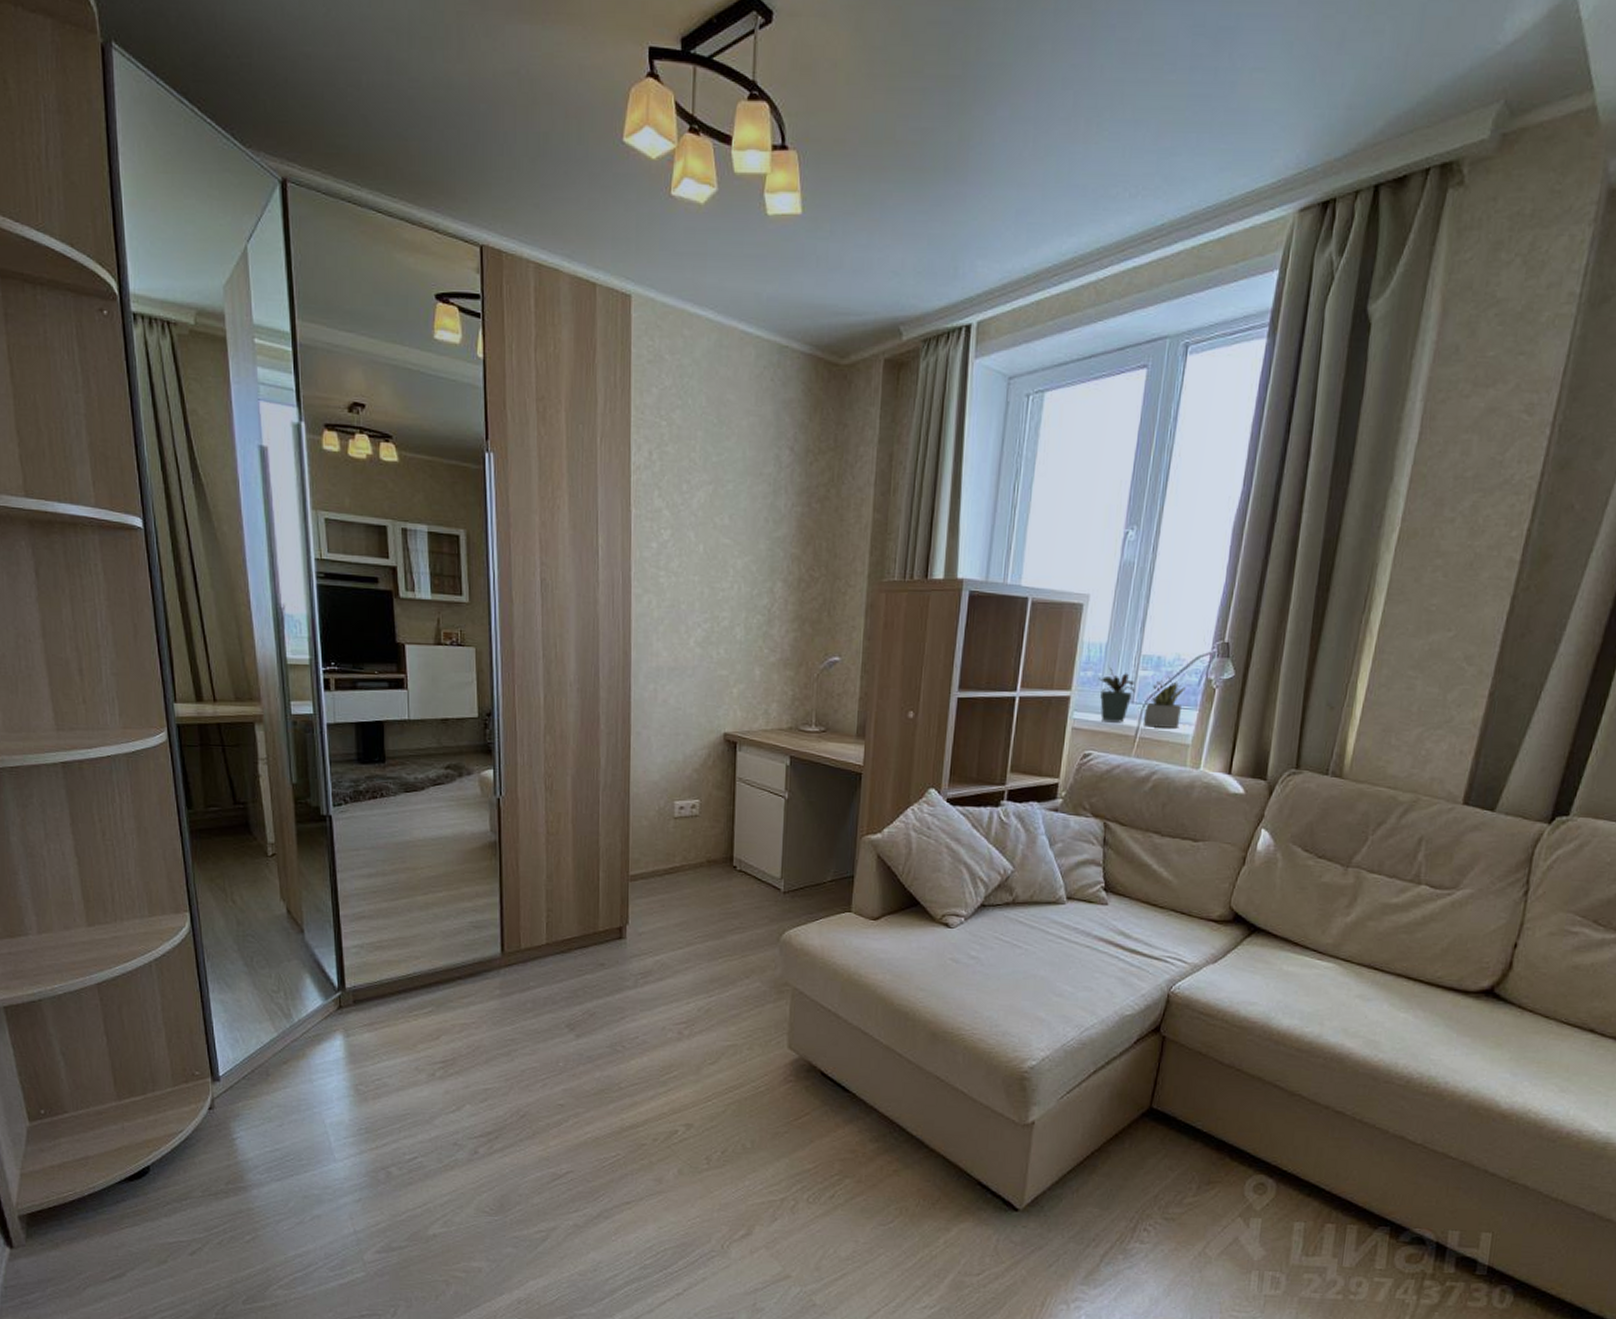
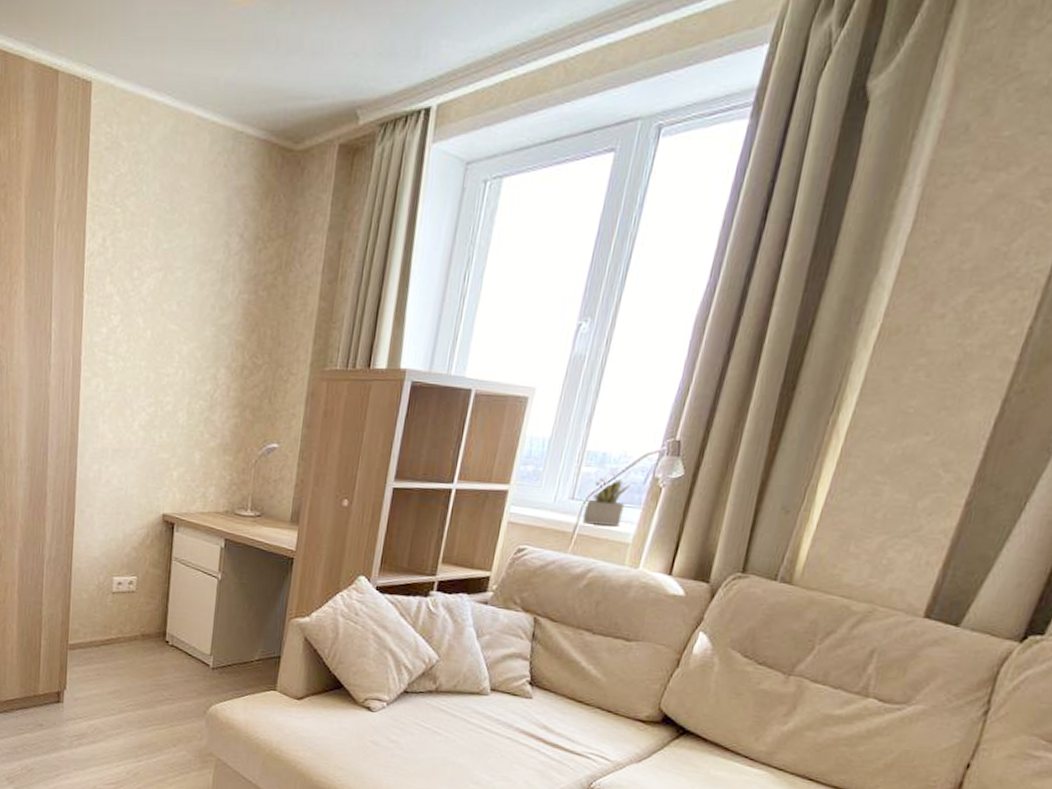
potted plant: present [1099,666,1135,723] -> none [538,461,577,519]

